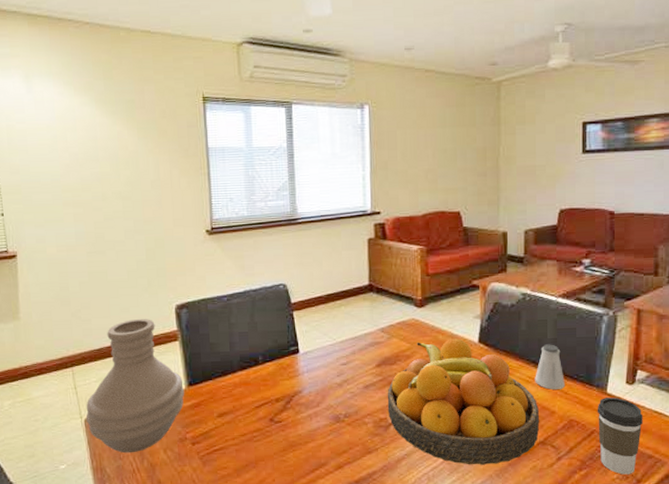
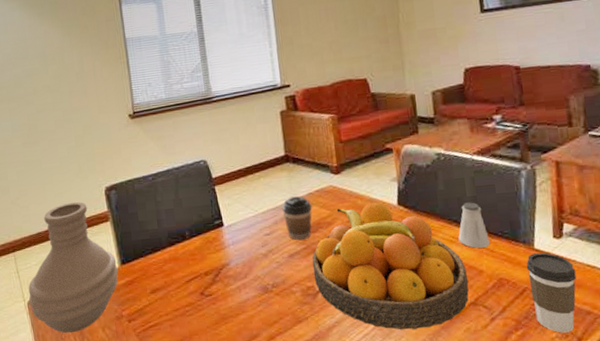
coffee cup: none [361,327,392,372] -> present [282,196,312,241]

